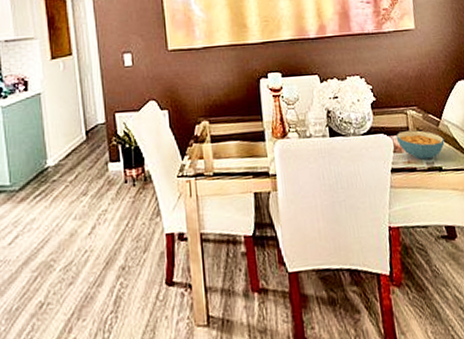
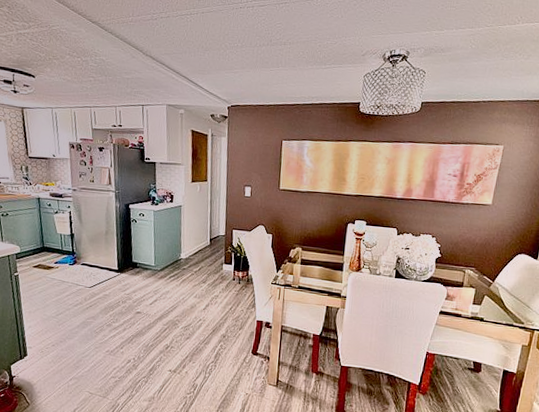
cereal bowl: present [396,130,445,160] -> none [450,285,492,310]

